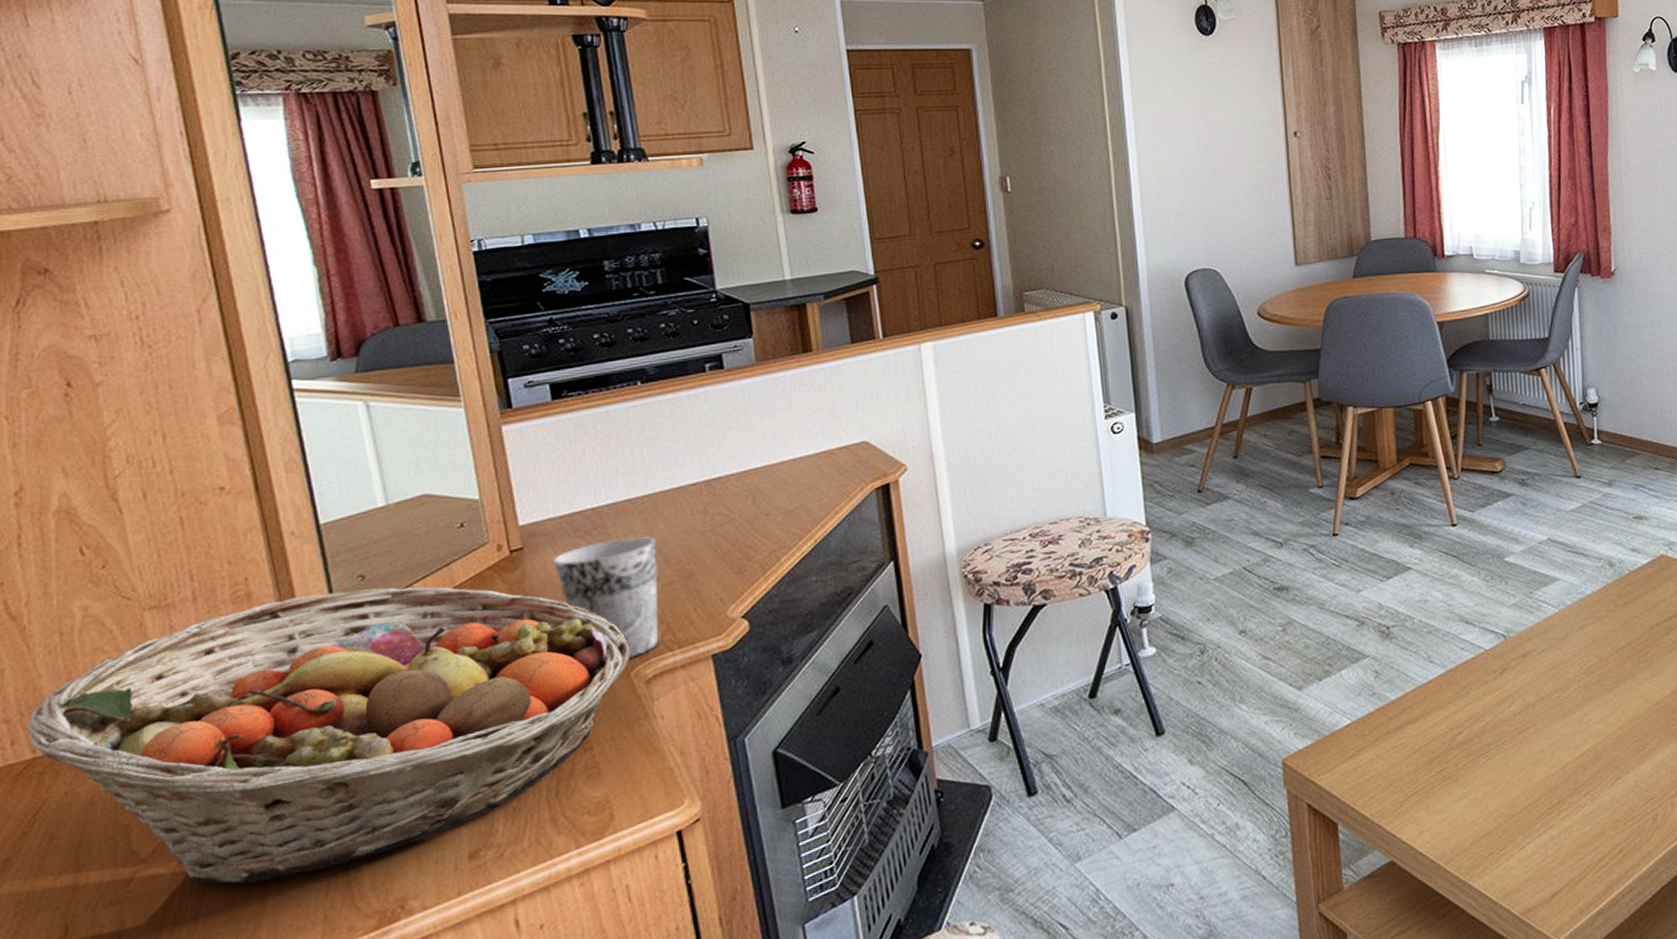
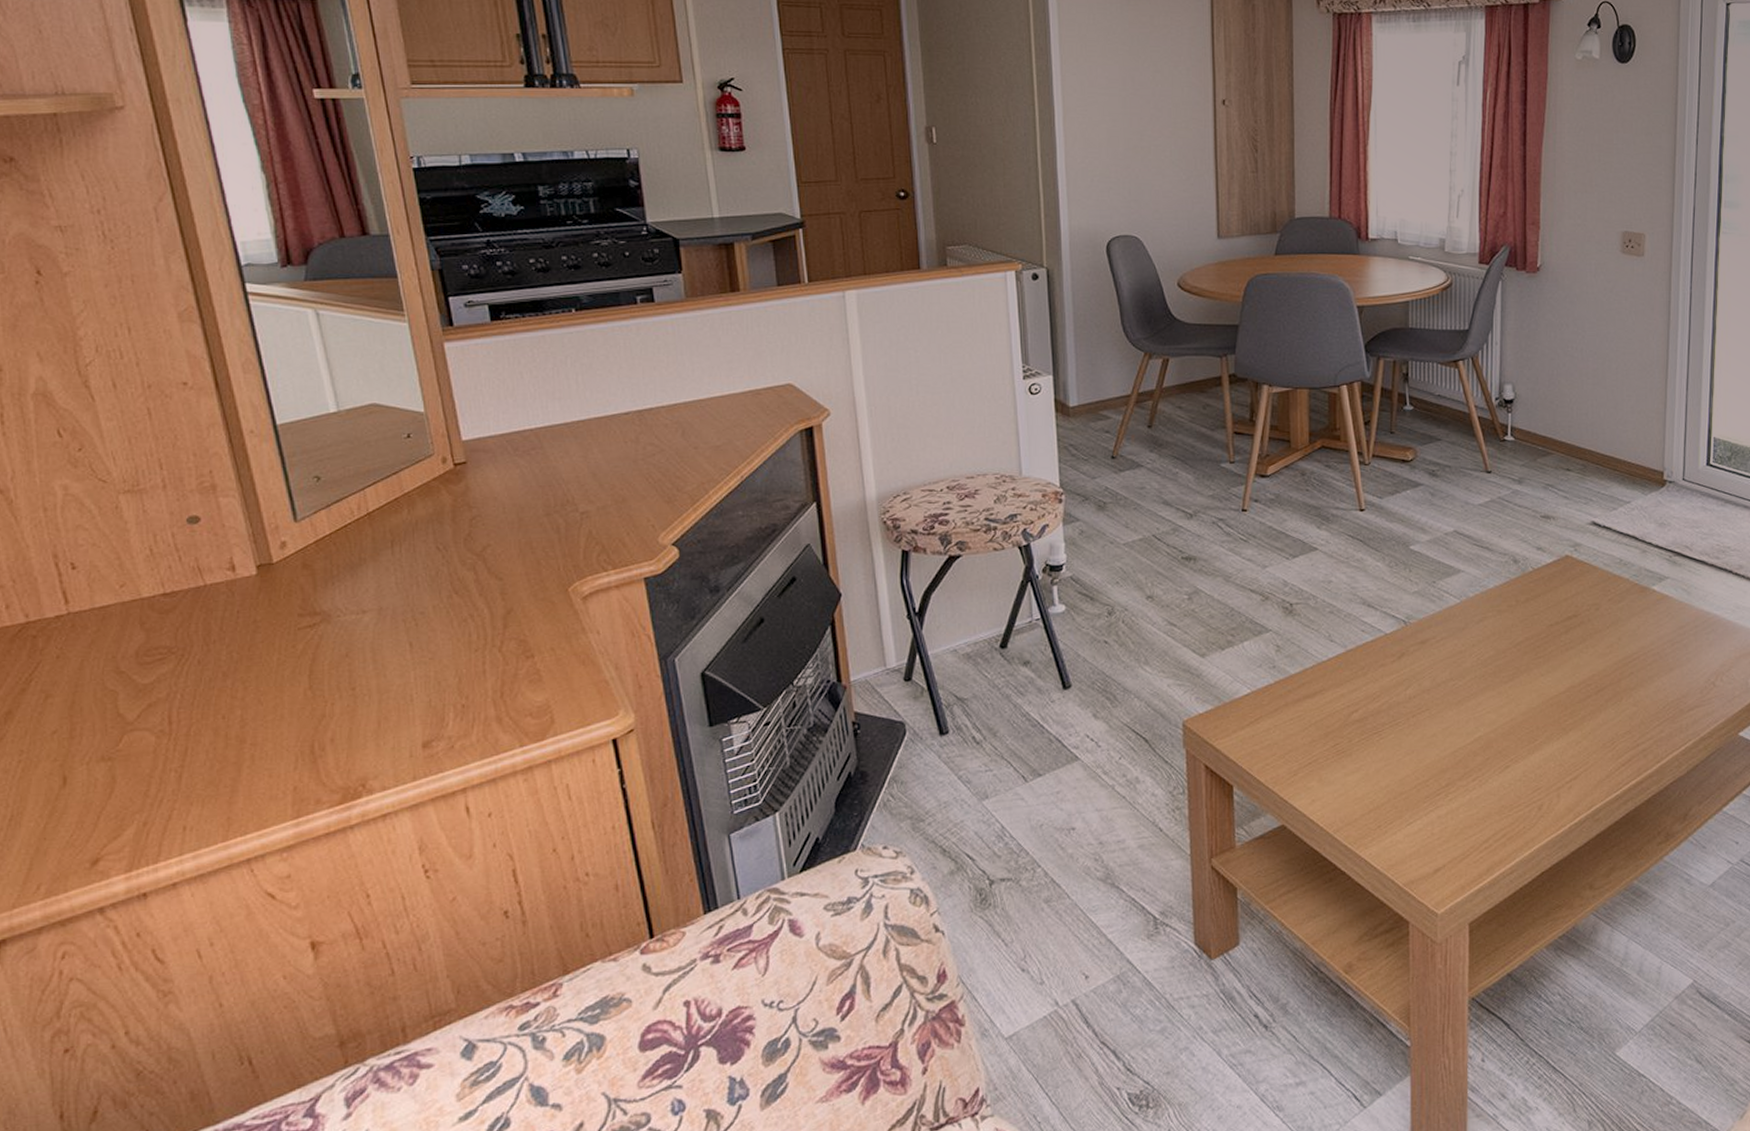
fruit basket: present [26,586,630,885] -> none [18,490,568,753]
cup: present [554,536,658,658] -> none [495,461,593,574]

